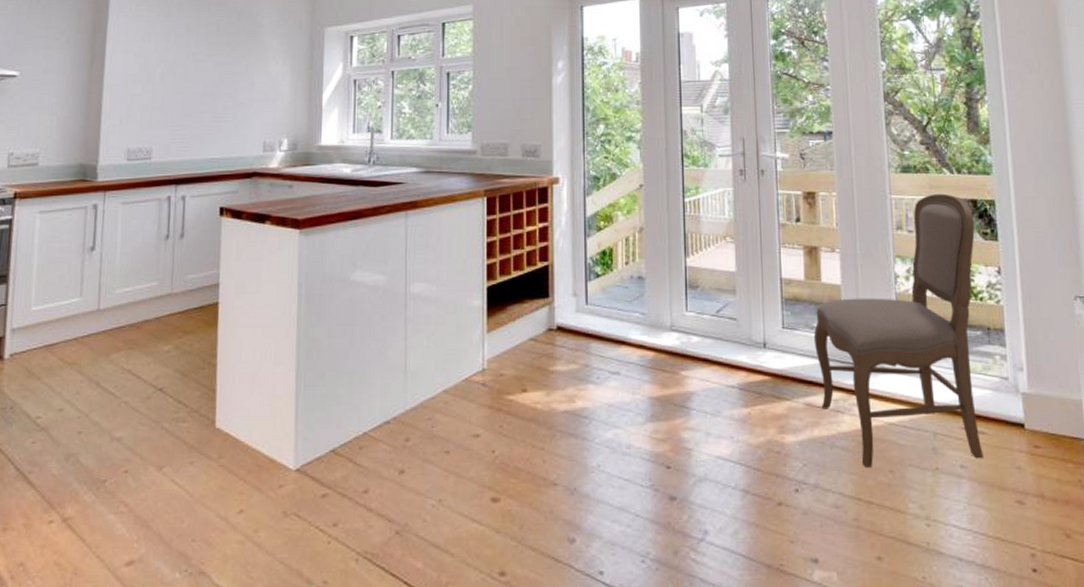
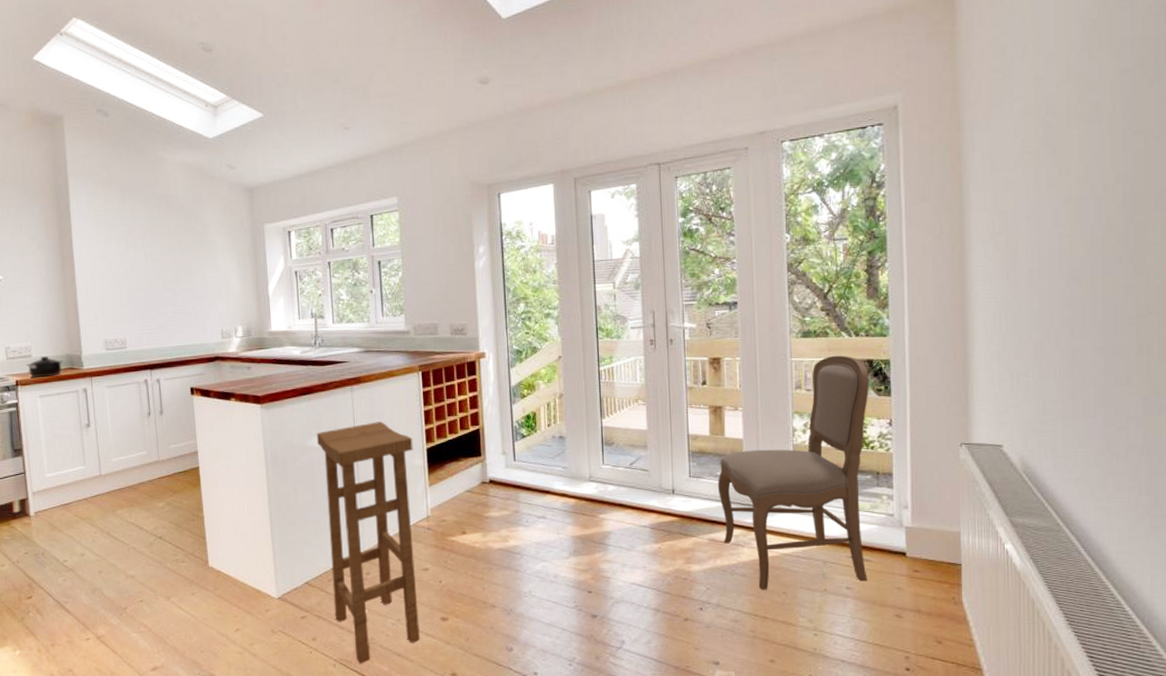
saucepan: none [30,165,75,189] -> present [26,356,64,377]
bar stool: none [360,253,472,559] -> present [316,421,420,664]

